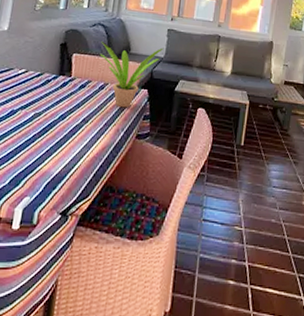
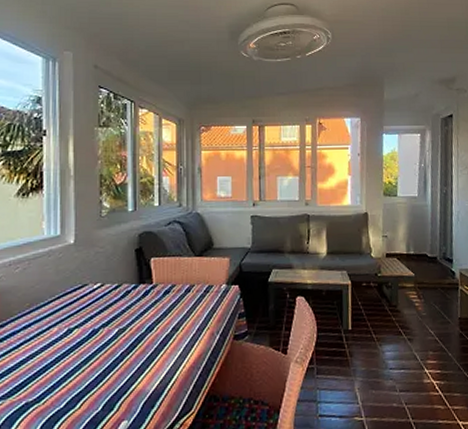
potted plant: present [100,42,163,108] -> none [180,237,249,309]

